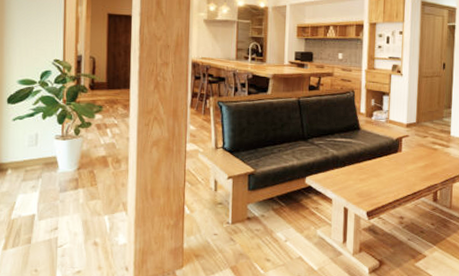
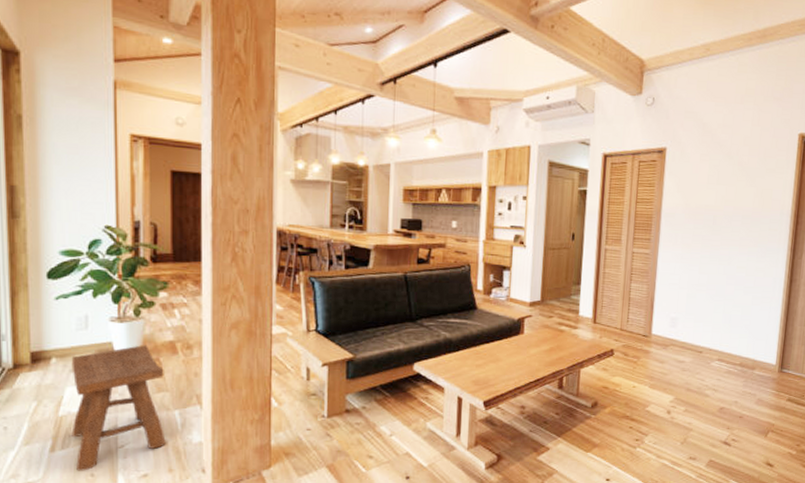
stool: none [21,158,97,267] -> present [71,344,166,471]

